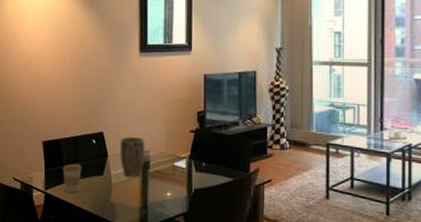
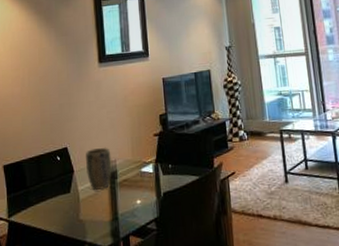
coffee cup: present [62,163,82,193] -> none [26,183,47,217]

